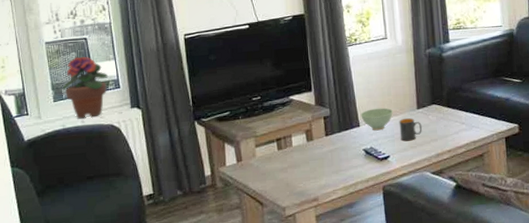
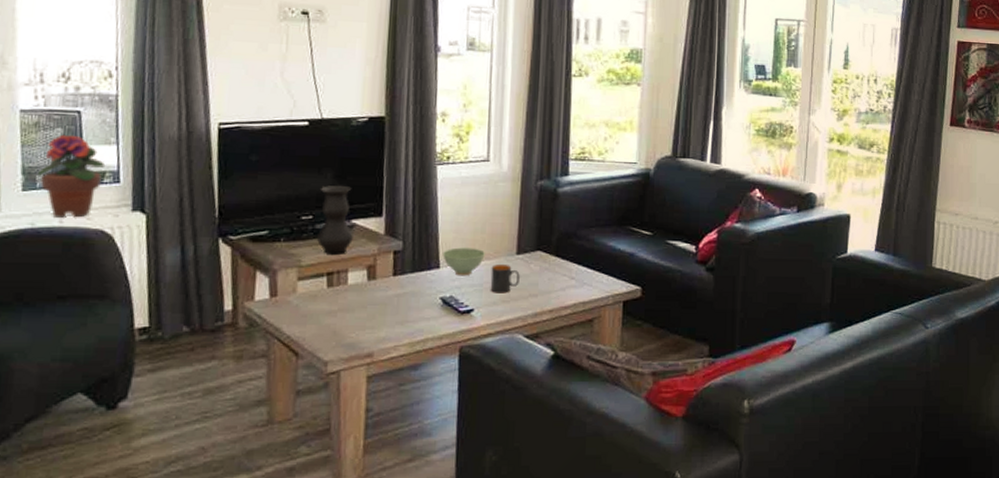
vase: none [263,71,292,125] -> present [317,186,353,254]

